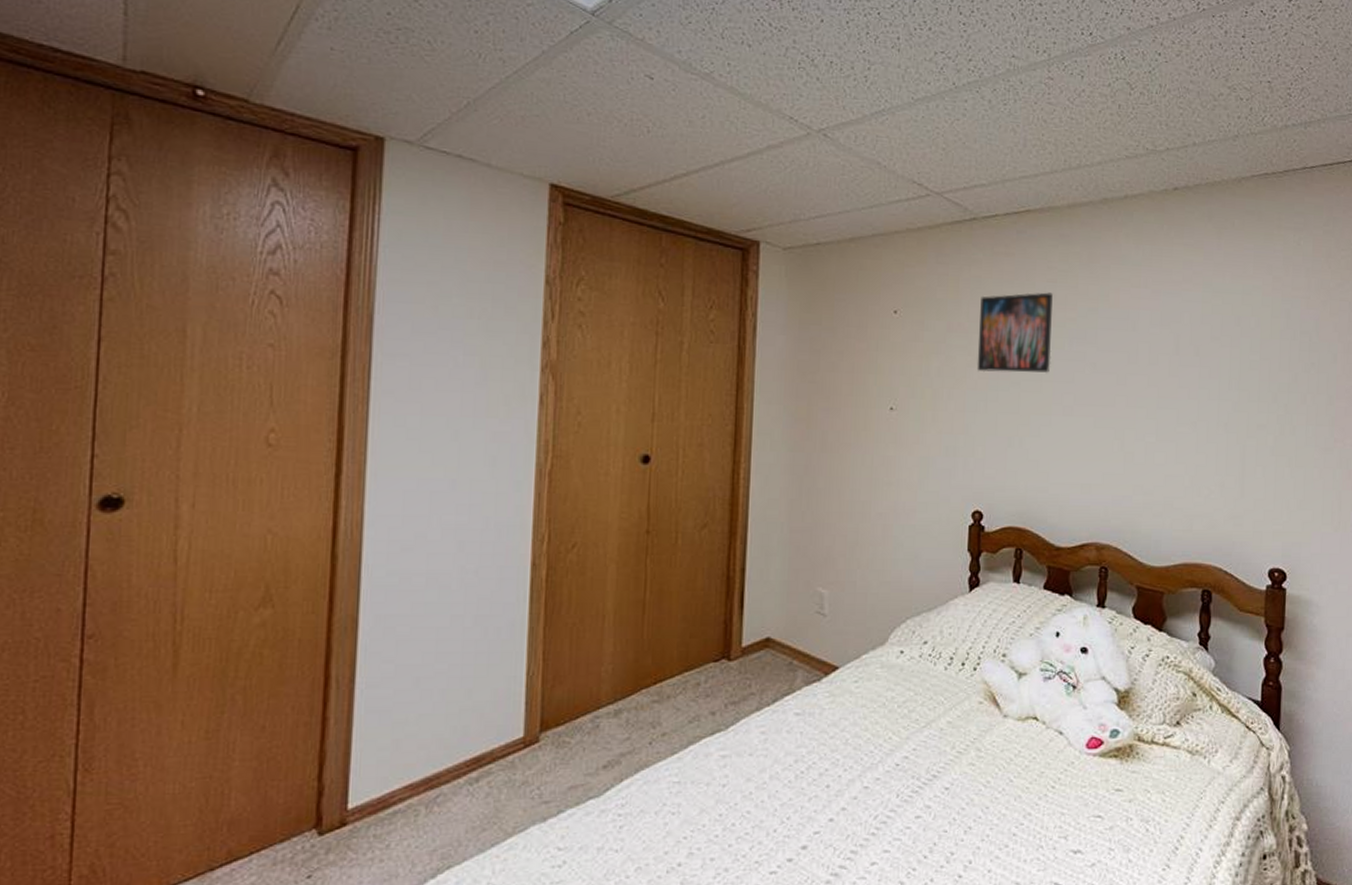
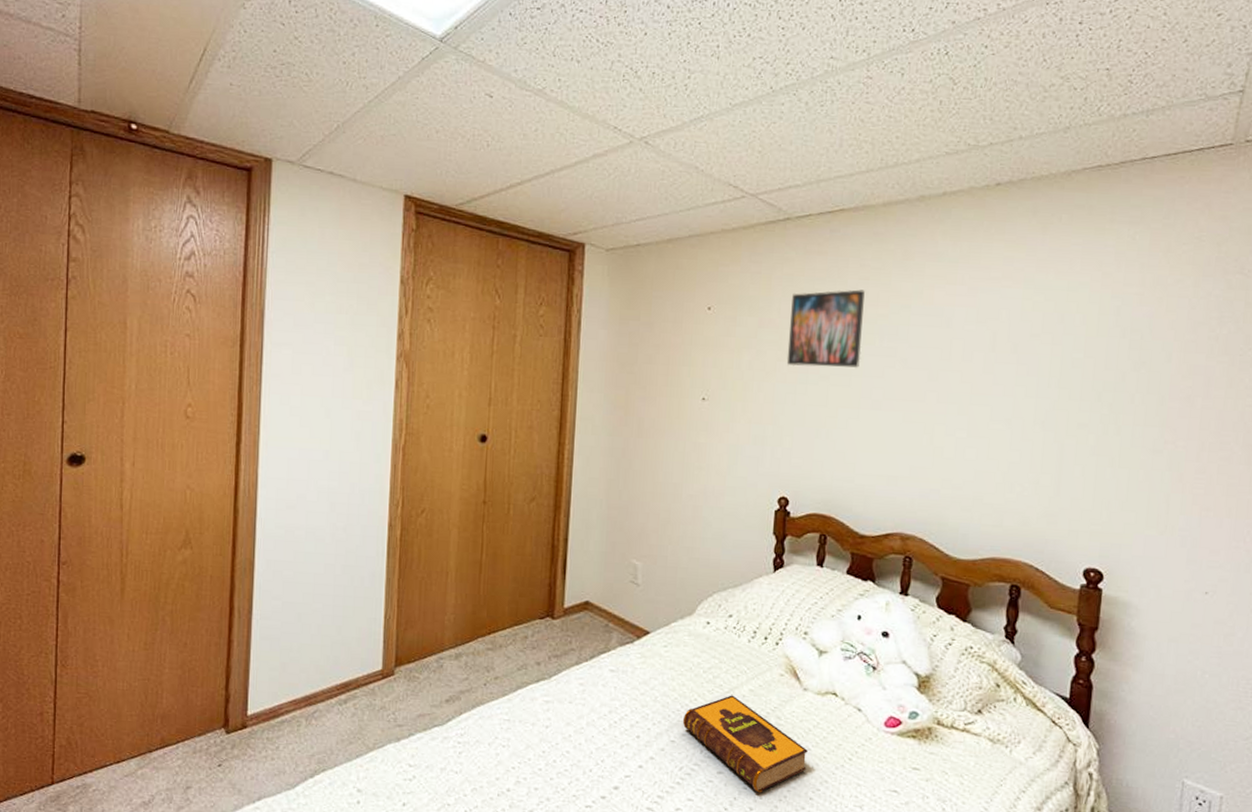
hardback book: none [876,729,1010,835] -> present [682,695,808,793]

